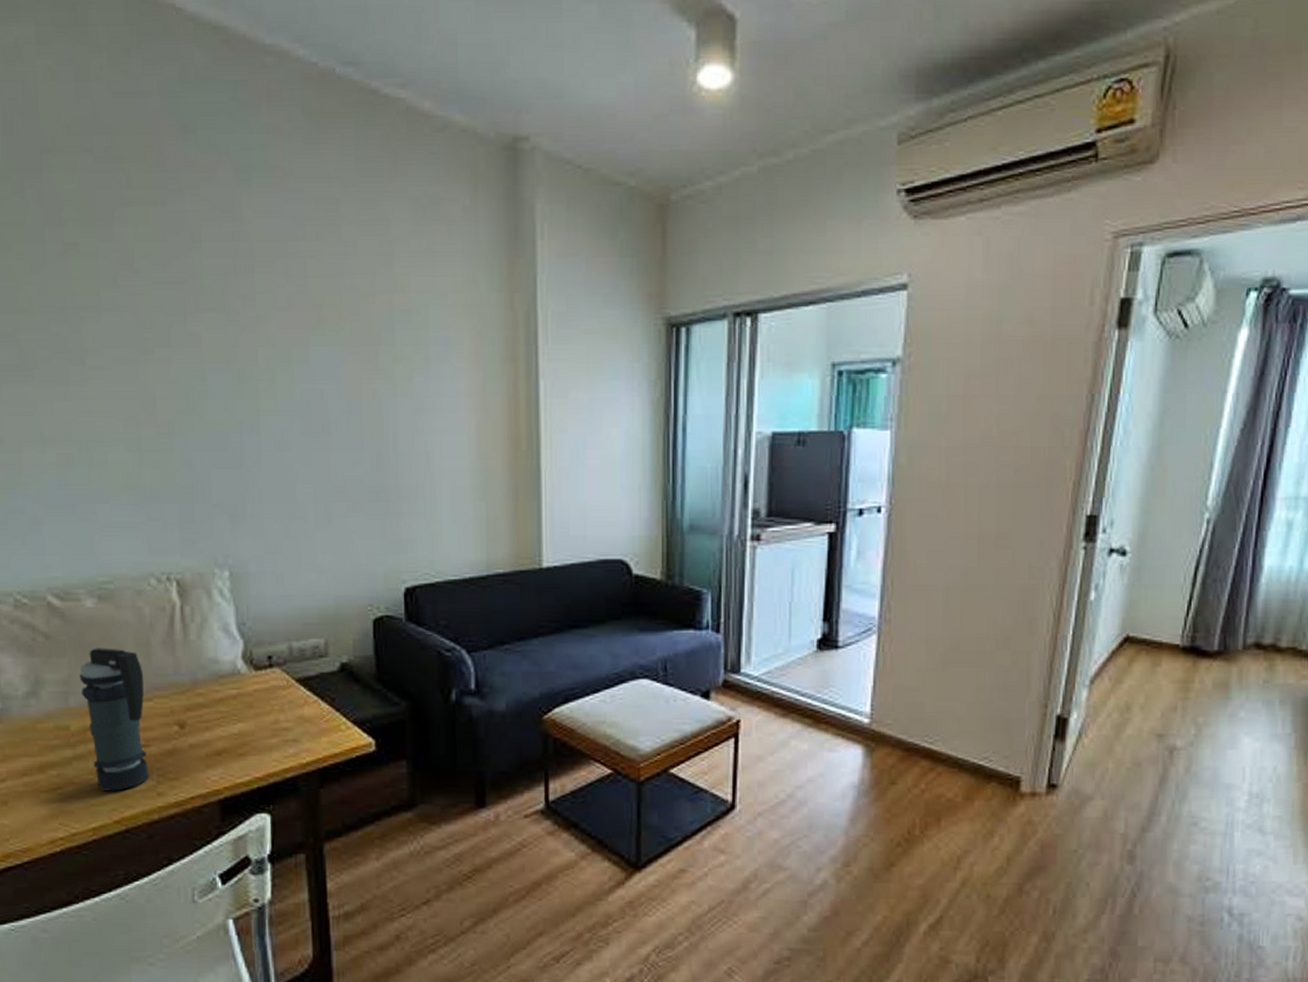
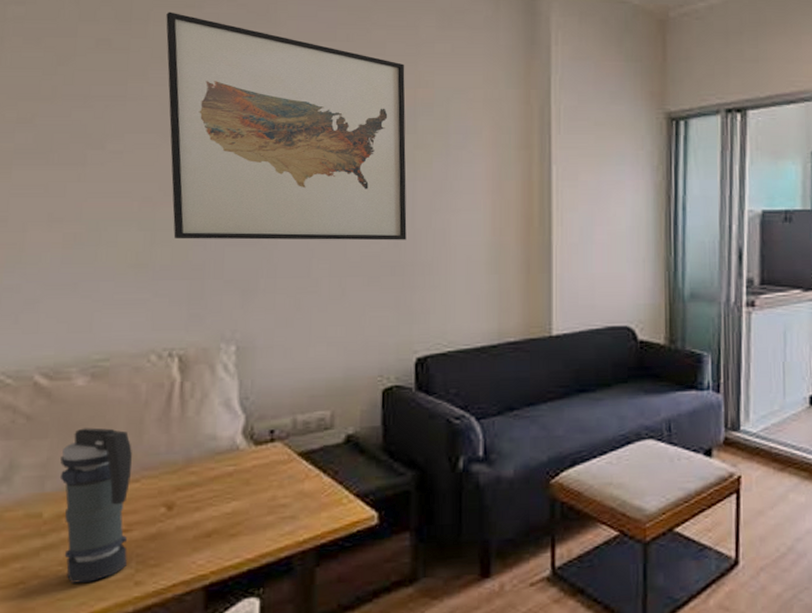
wall art: none [130,210,389,464] -> present [166,11,407,241]

